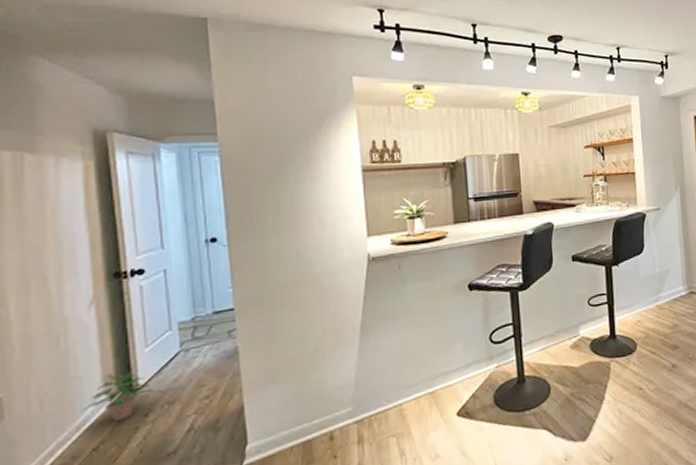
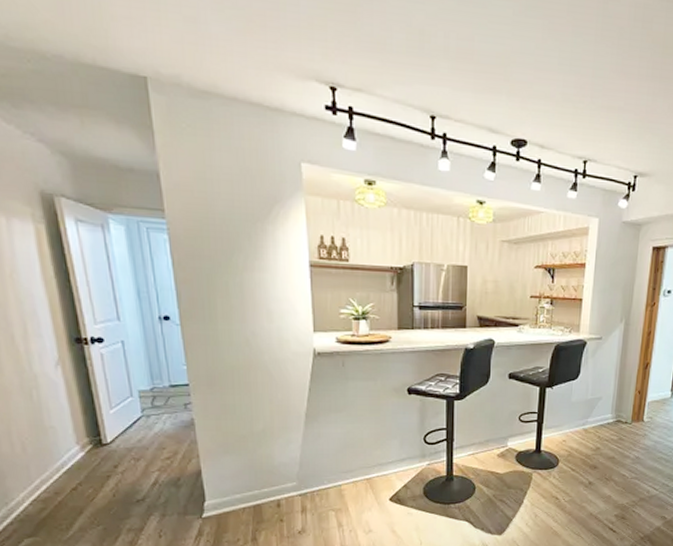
potted plant: present [81,371,156,422] -> none [59,428,123,469]

